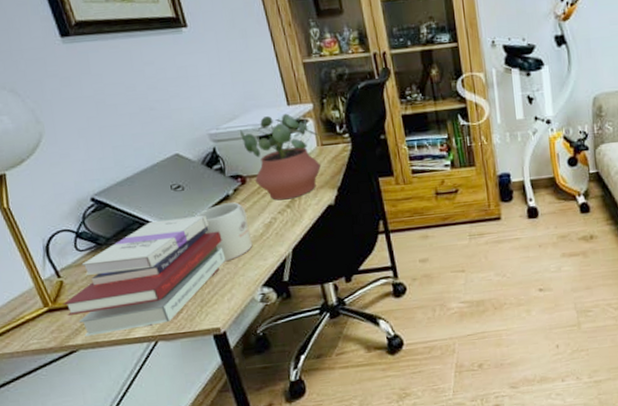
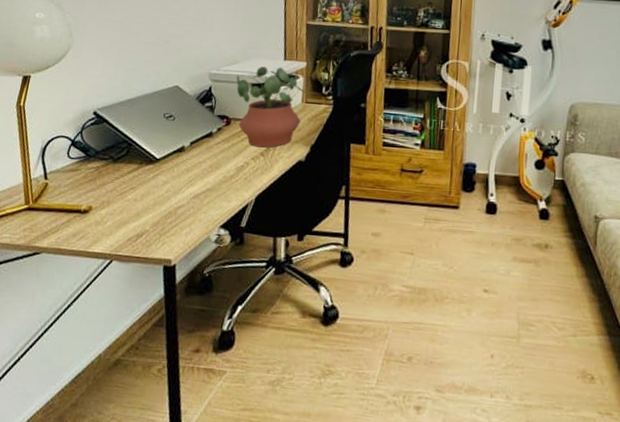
books: present [63,215,226,337] -> none [41,143,196,244]
mug: present [195,202,253,261] -> none [178,139,224,195]

